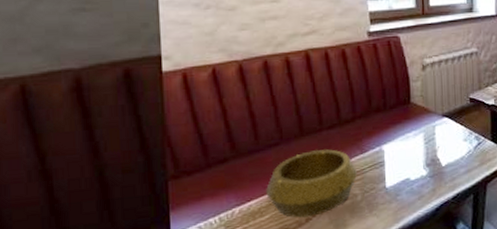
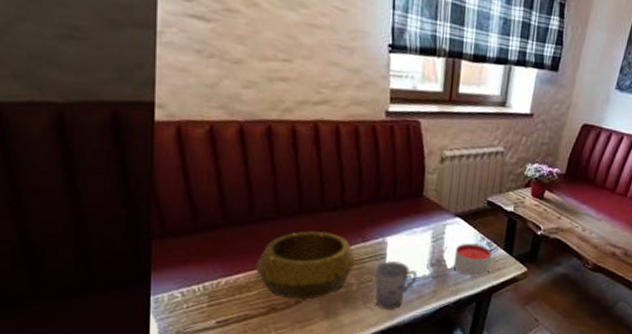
cup: none [376,167,416,215] -> present [374,261,418,310]
candle: none [447,139,482,171] -> present [453,243,493,277]

